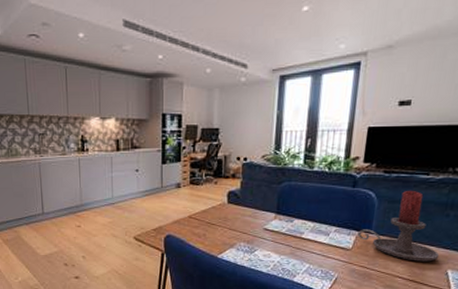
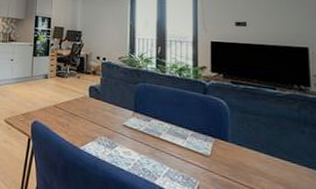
candle holder: present [357,190,440,262] -> none [214,102,304,180]

